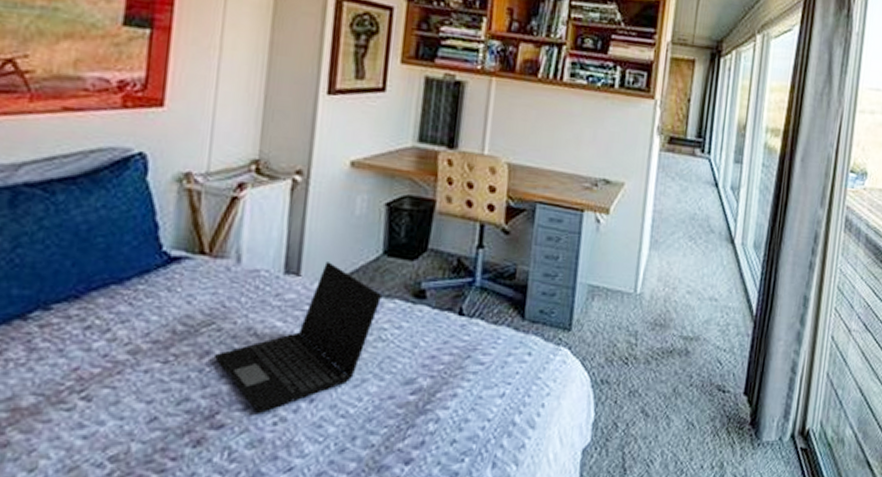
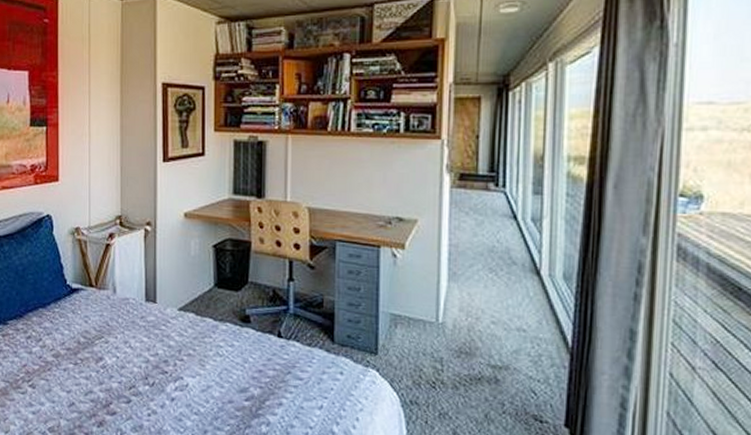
laptop: present [215,262,383,413] -> none [106,292,217,406]

